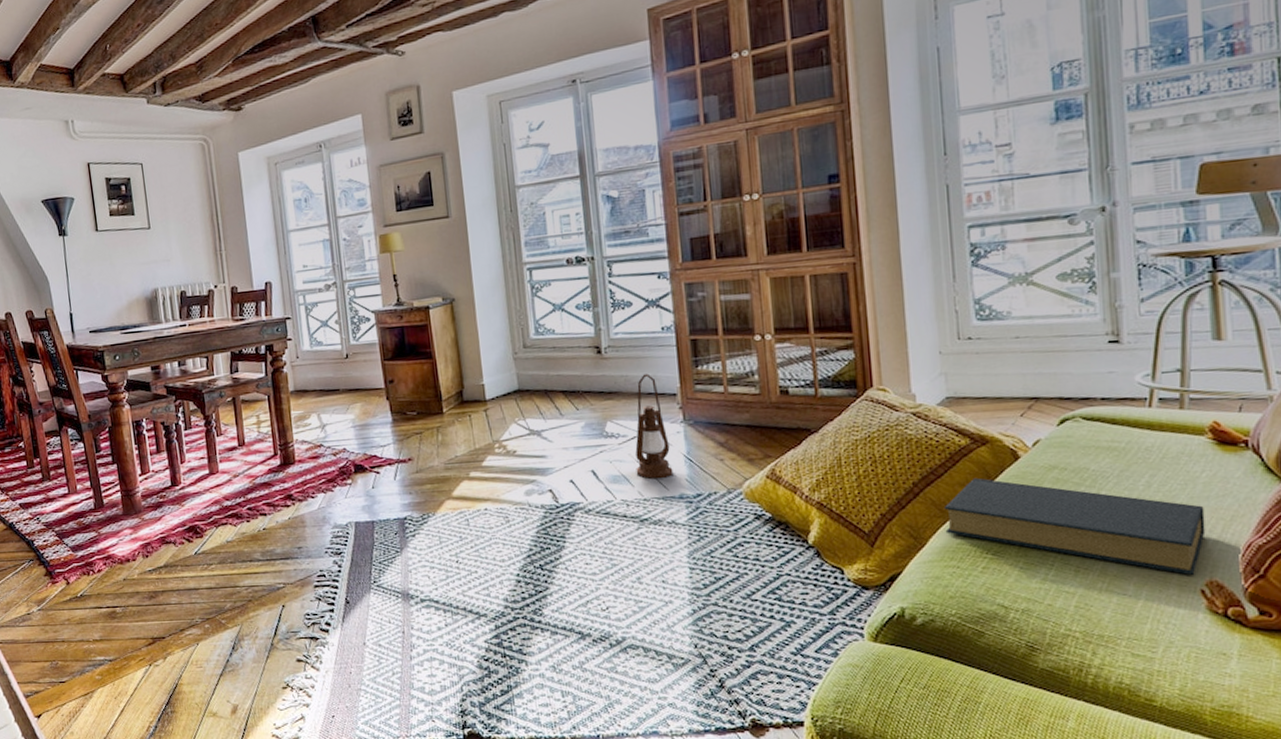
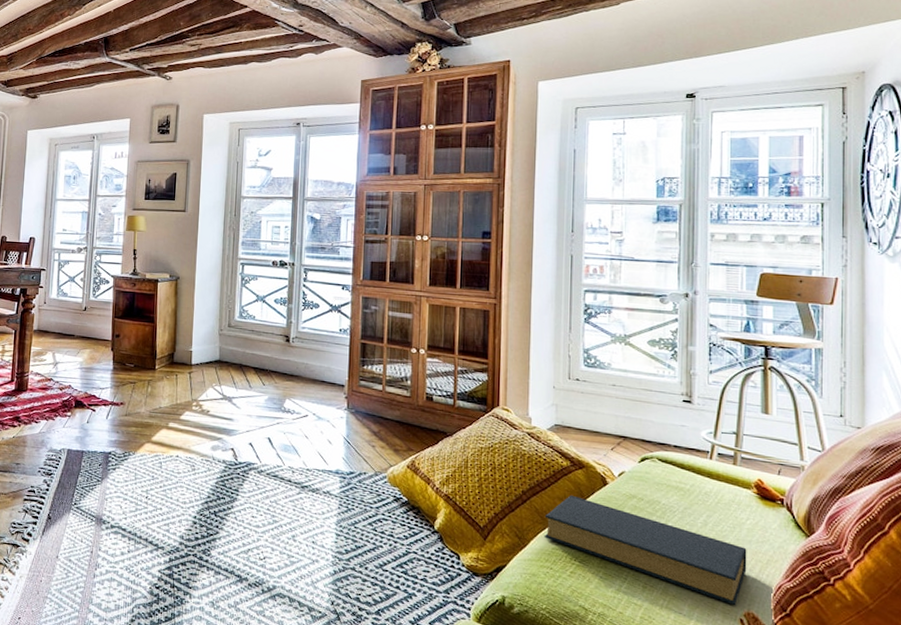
lantern: present [635,373,674,479] -> none [304,364,334,454]

